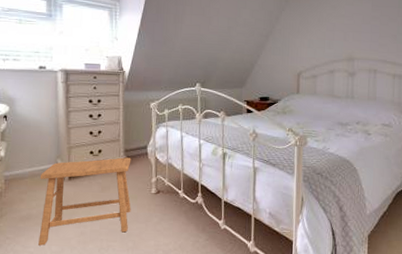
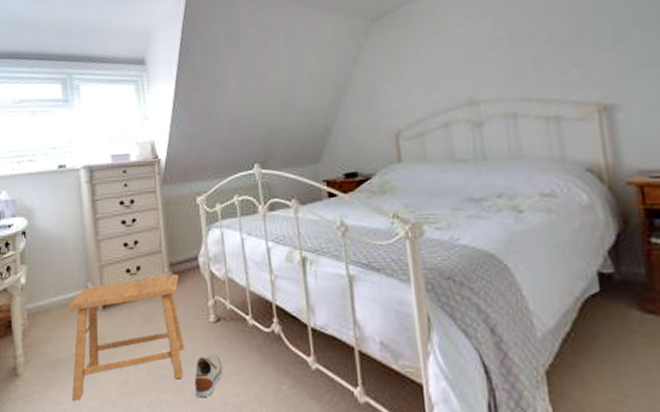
shoe: none [136,215,158,245] -> present [194,354,223,396]

